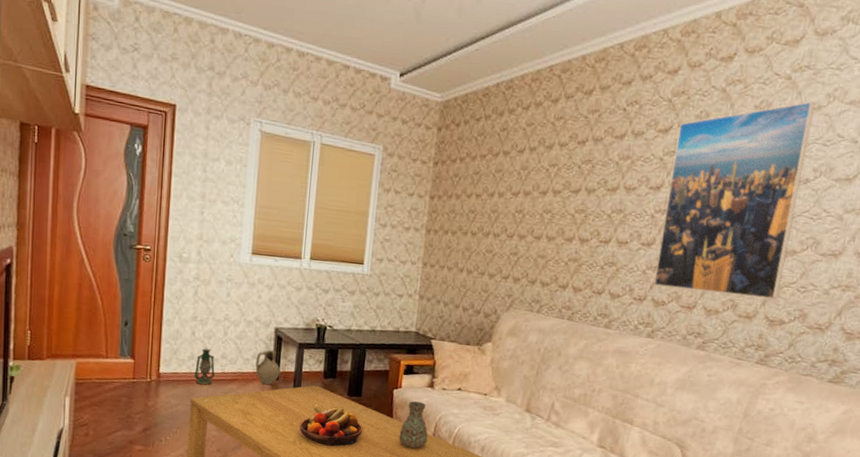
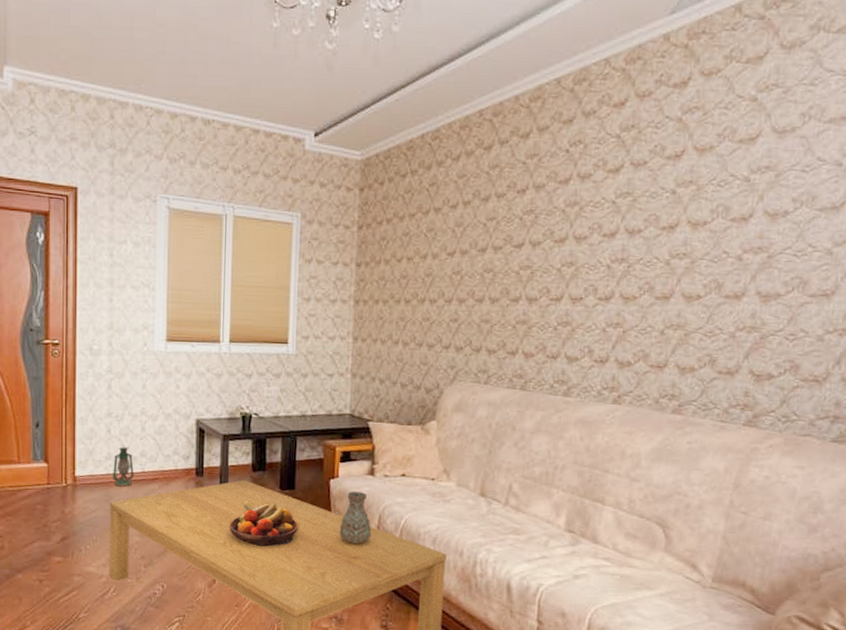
ceramic jug: present [255,350,281,386] -> none [177,444,205,483]
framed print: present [653,101,816,300] -> none [615,123,788,351]

